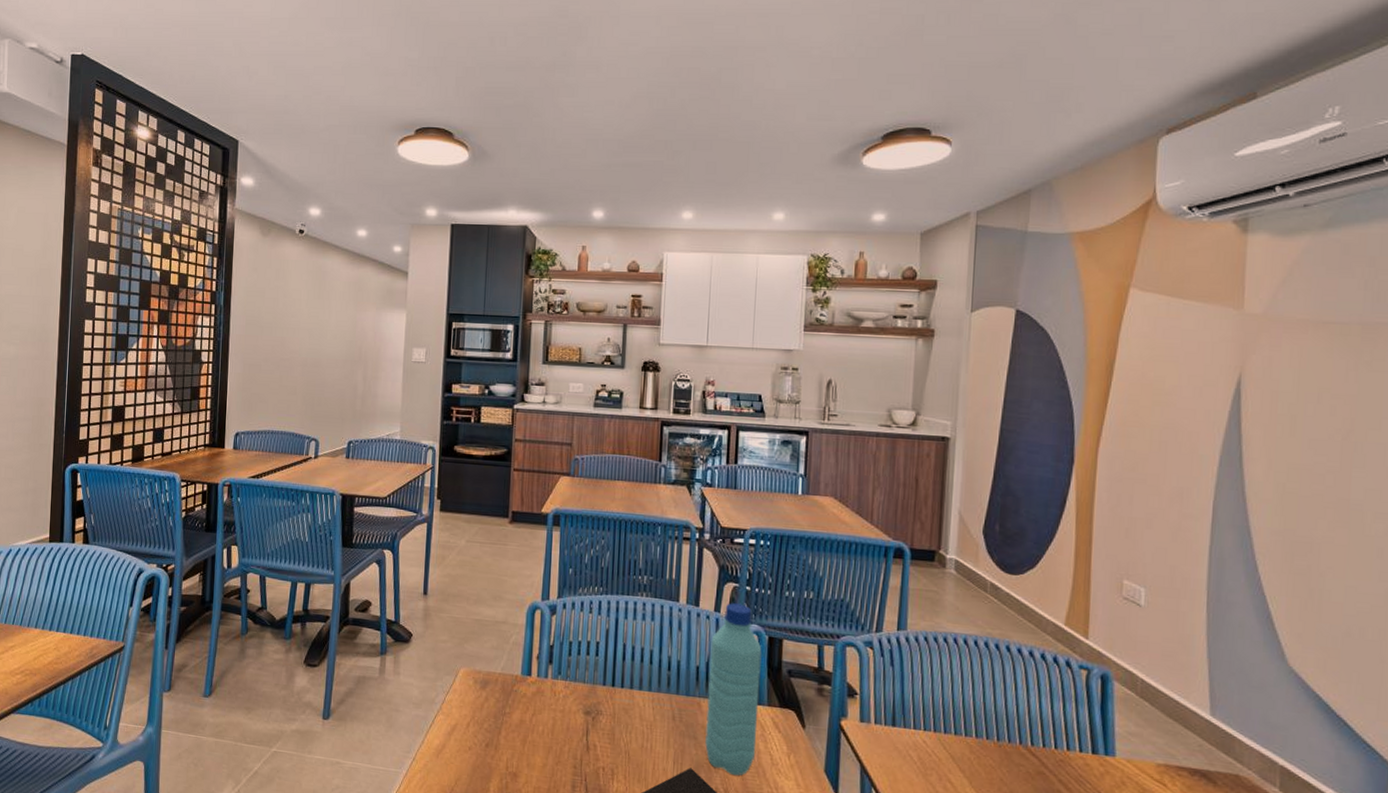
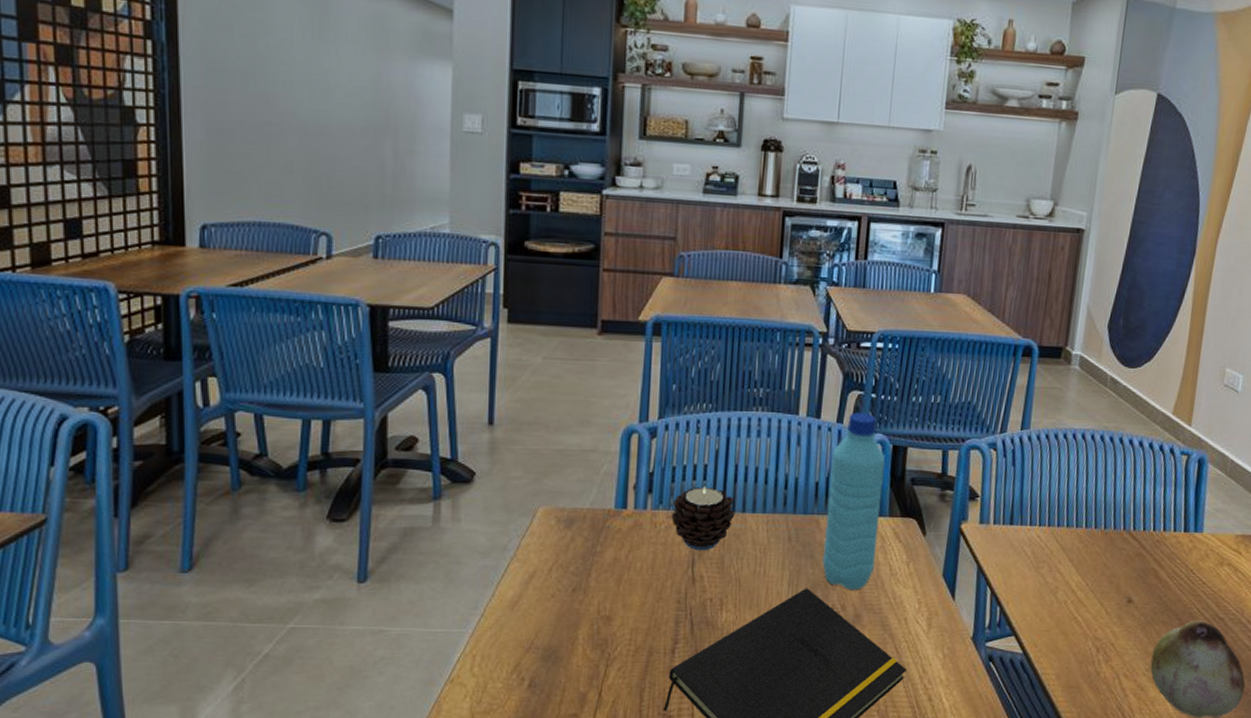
candle: none [568,661,624,722] -> present [671,486,735,551]

